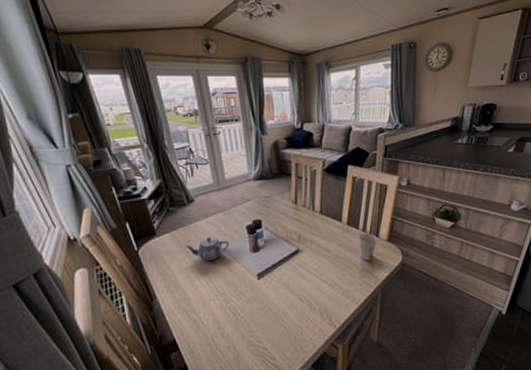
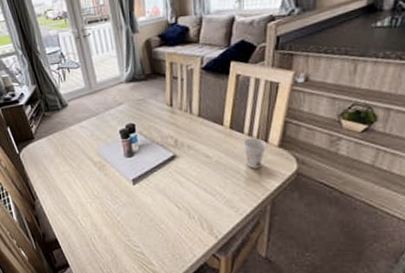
teapot: present [185,237,230,261] -> none [61,141,104,165]

